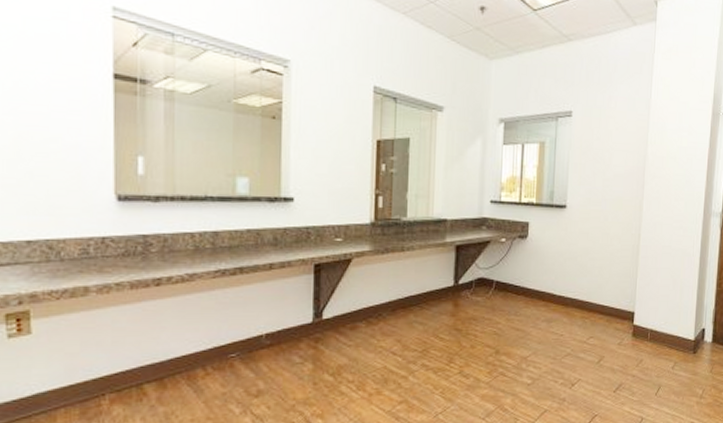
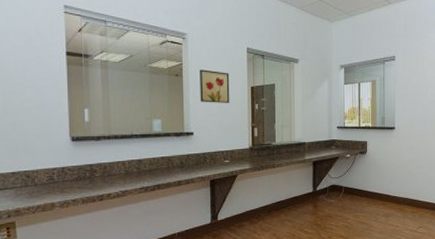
wall art: none [305,111,348,160] -> present [200,69,230,103]

